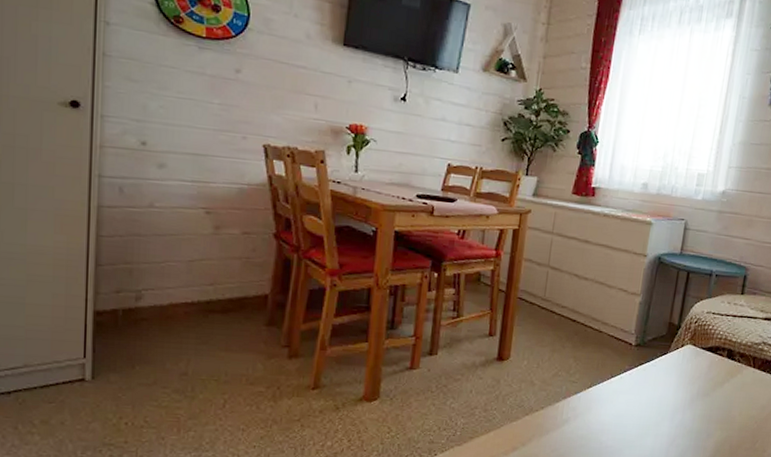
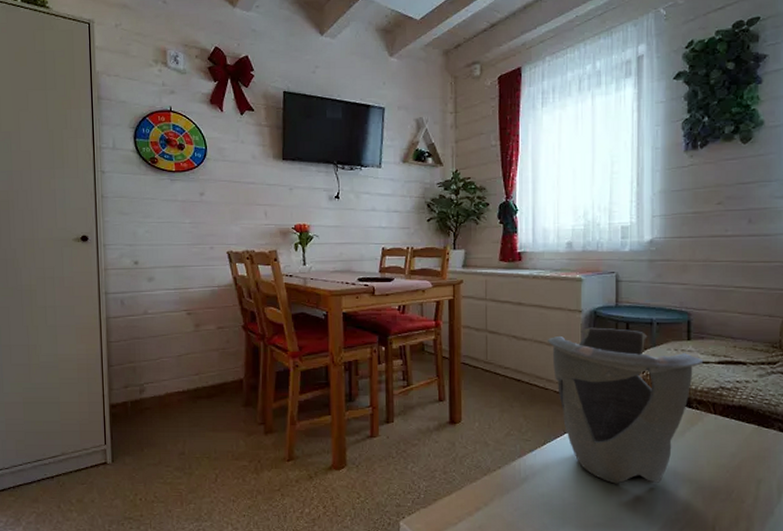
decorative bowl: none [608,273,753,430] -> present [547,327,704,484]

